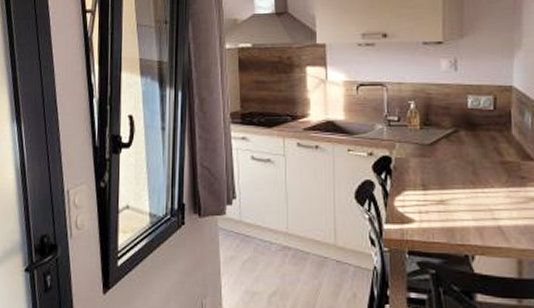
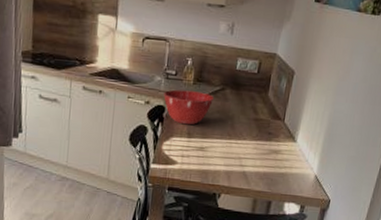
mixing bowl: none [388,137,448,176] -> present [163,89,215,125]

